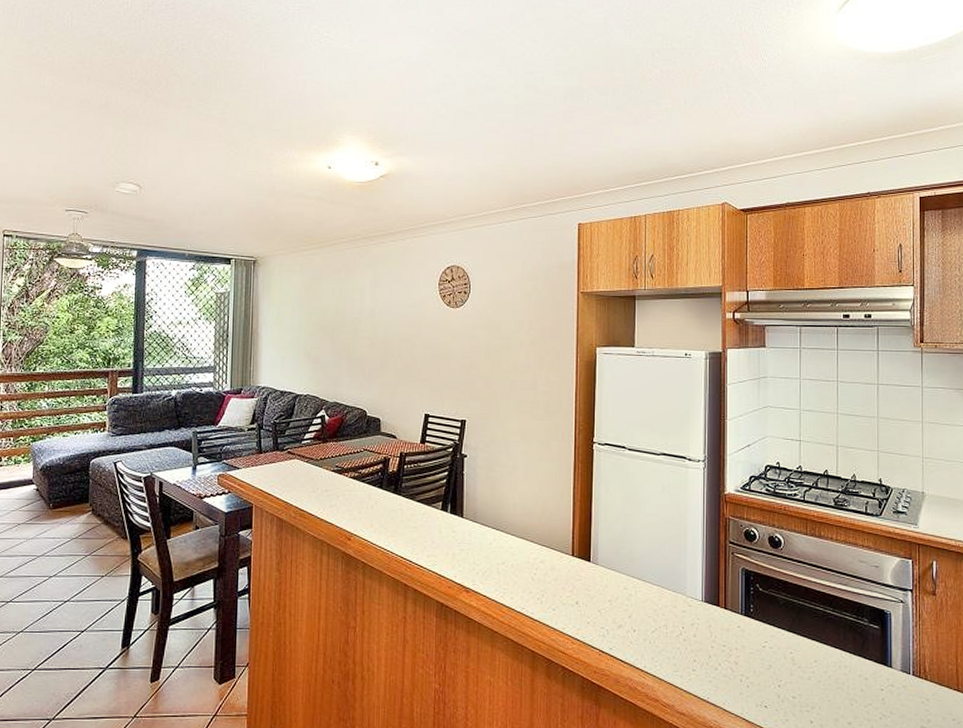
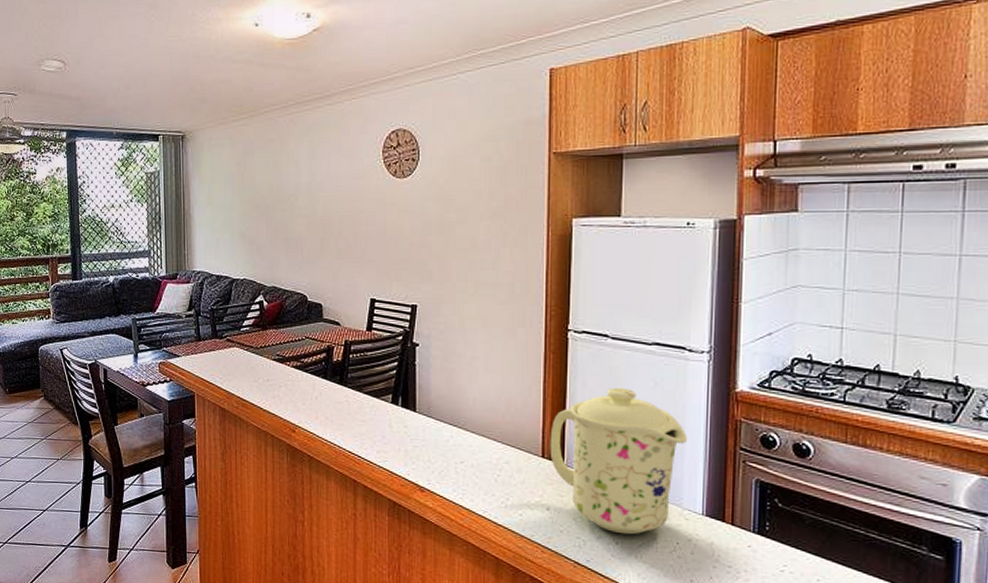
mug: none [578,492,689,622] -> present [549,387,688,535]

